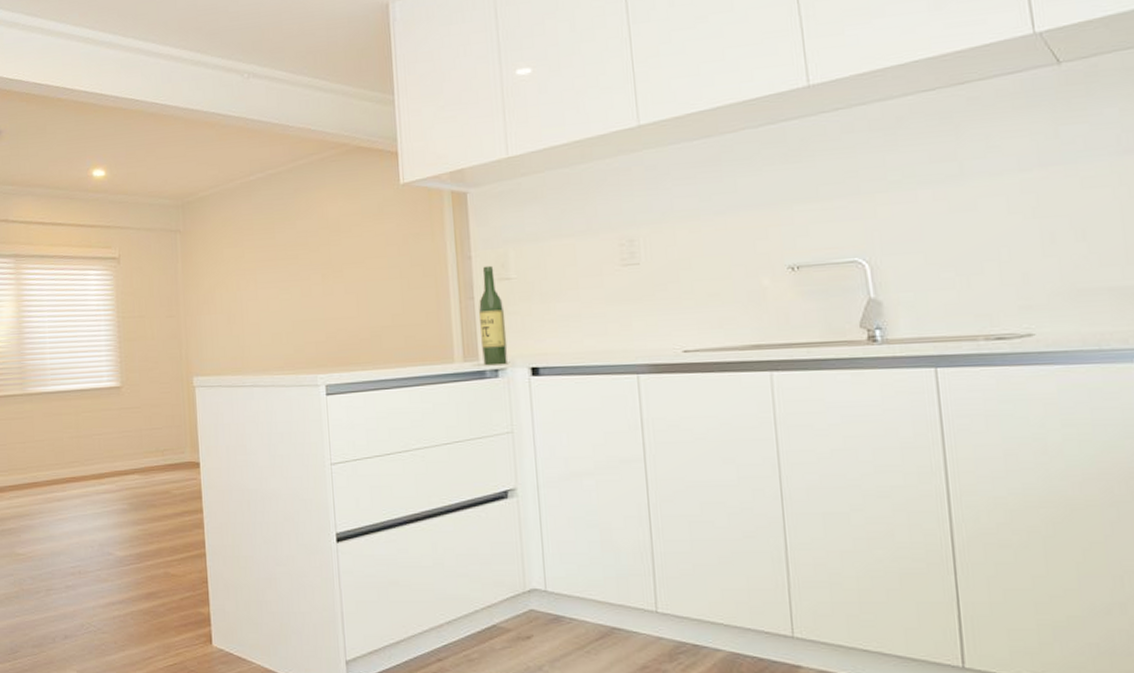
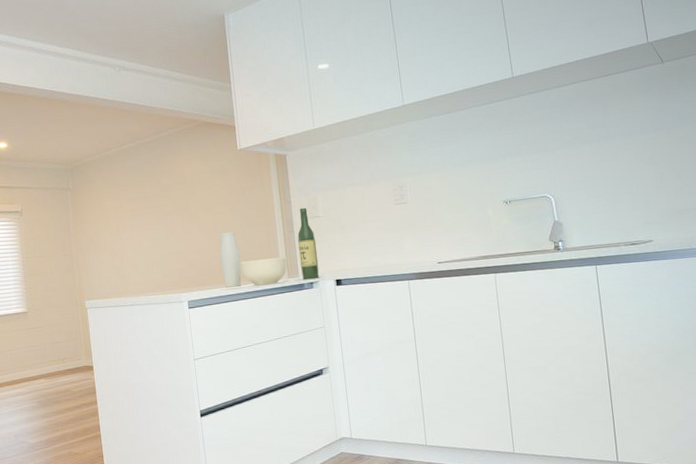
vase: none [370,294,399,371] -> present [219,231,242,289]
bowl: none [397,332,464,369] -> present [240,257,288,286]

